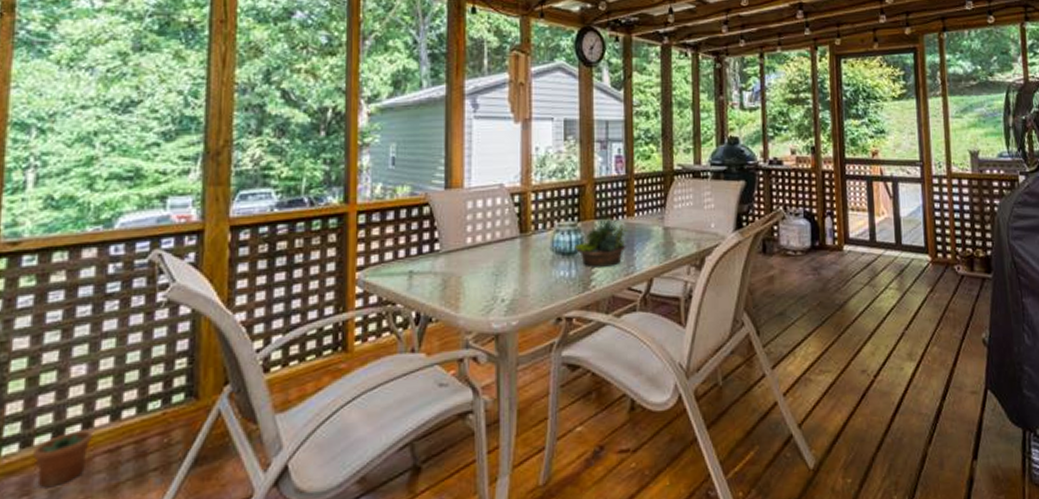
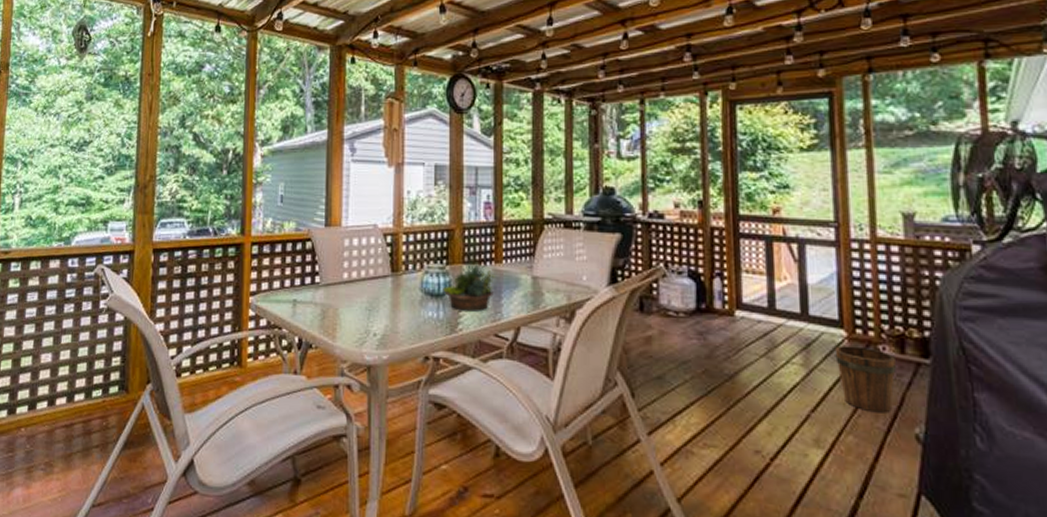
planter: present [33,430,92,488] -> none [16,406,55,449]
bucket: none [922,268,968,325] -> present [835,346,896,413]

